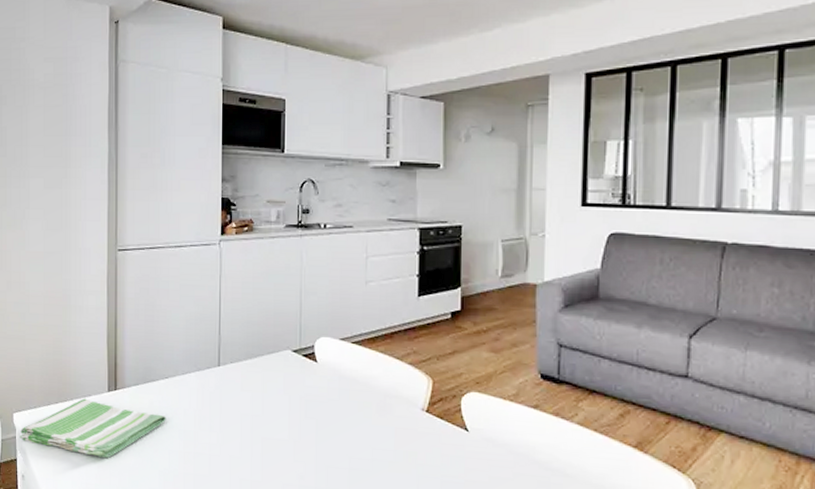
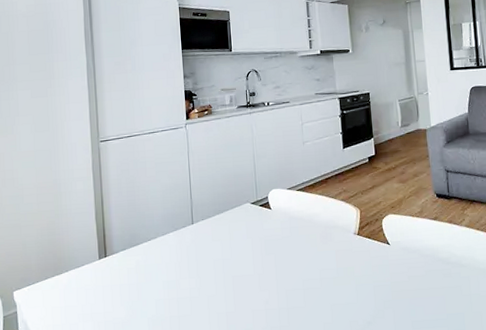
dish towel: present [19,398,166,458] -> none [20,268,151,316]

